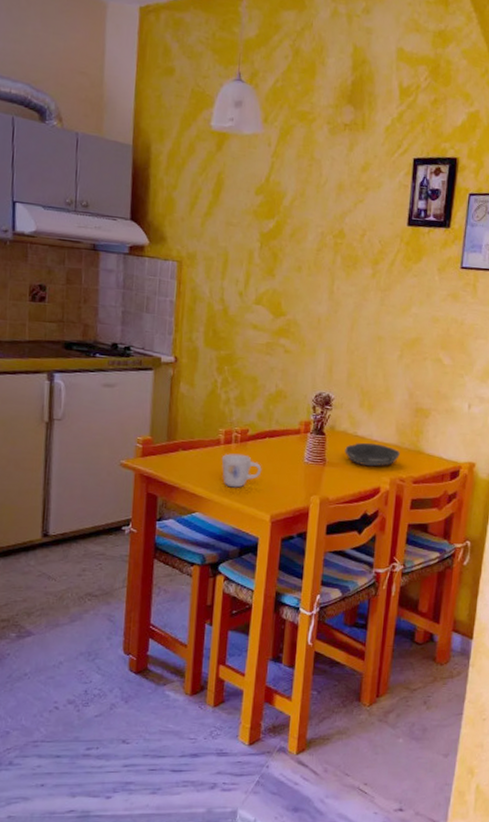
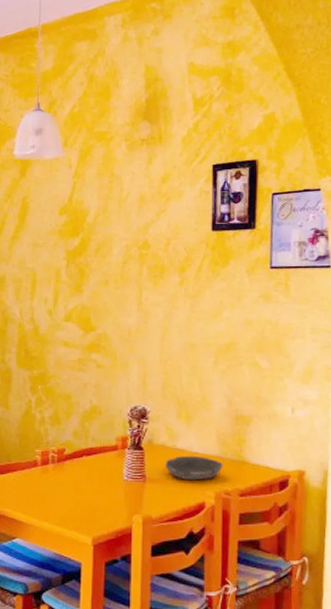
mug: present [221,453,262,488] -> none [39,475,81,511]

